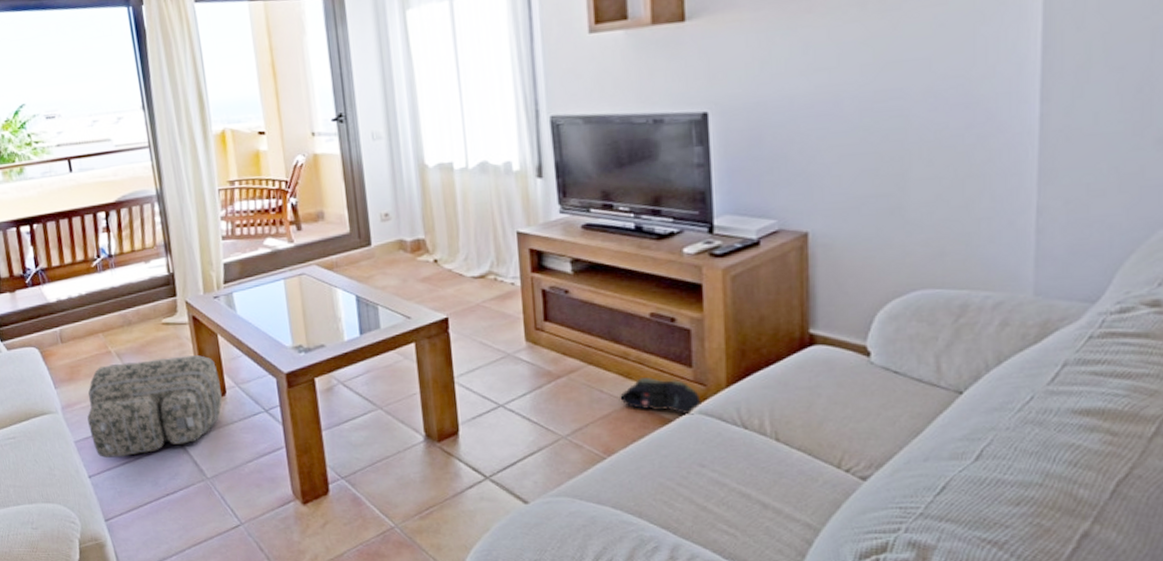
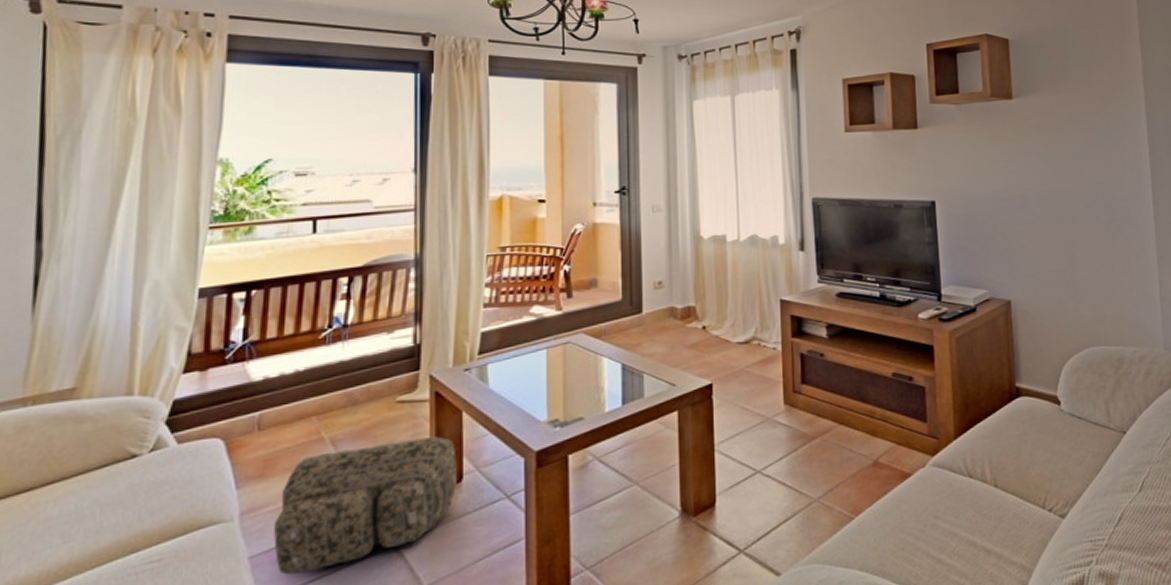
shoe: present [620,378,701,415] -> none [867,434,935,468]

